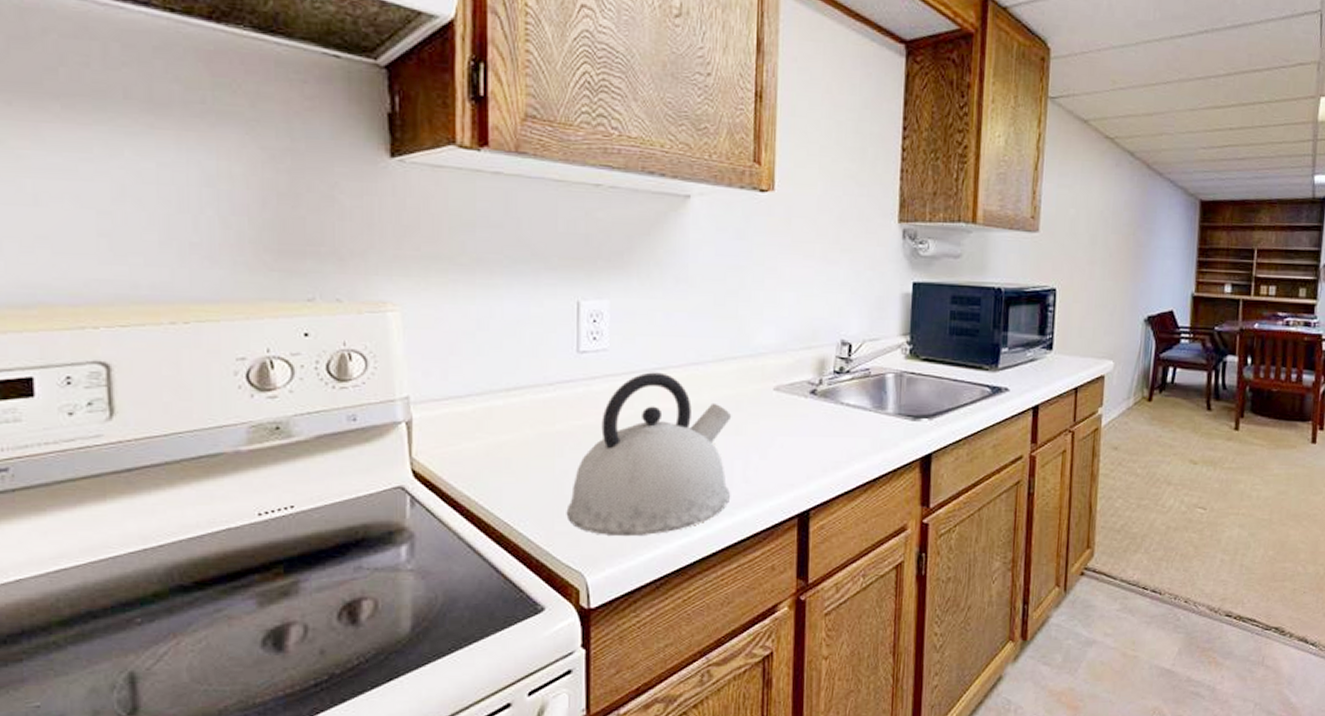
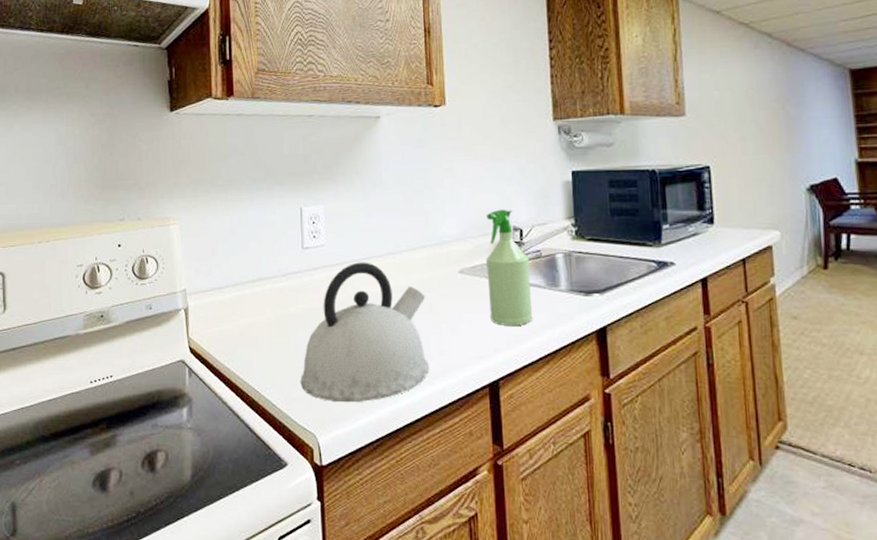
spray bottle: none [806,319,856,452] -> present [485,209,532,327]

